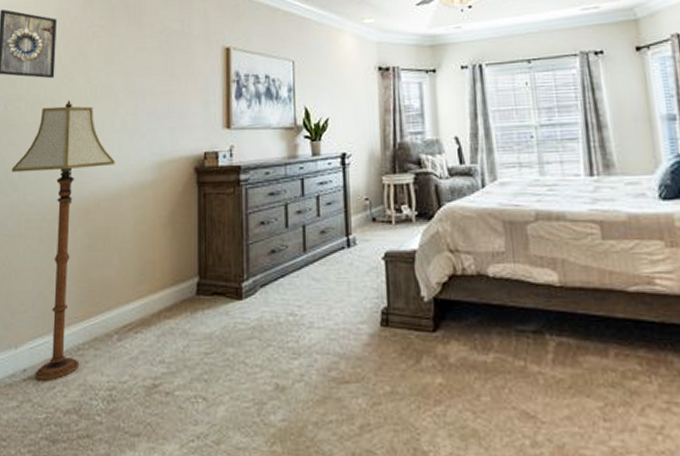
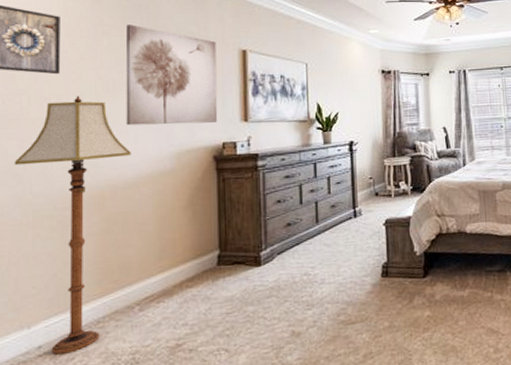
wall art: none [111,24,200,132] -> present [125,24,218,126]

